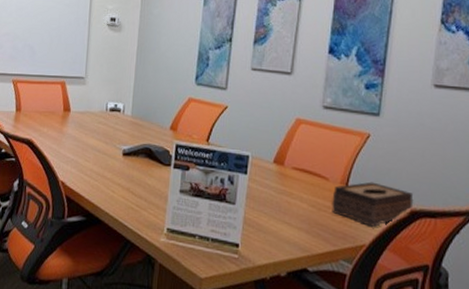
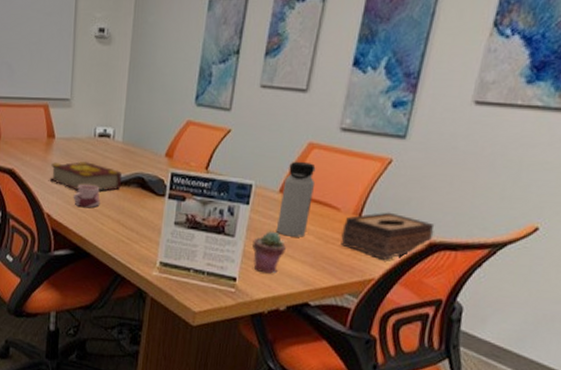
book: none [65,133,132,160] -> present [50,161,123,191]
mug: none [86,153,111,177] -> present [73,184,100,208]
potted succulent: none [251,199,283,240] -> present [251,231,287,274]
water bottle: none [273,134,305,205] -> present [277,161,316,237]

